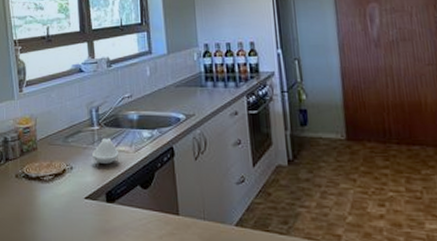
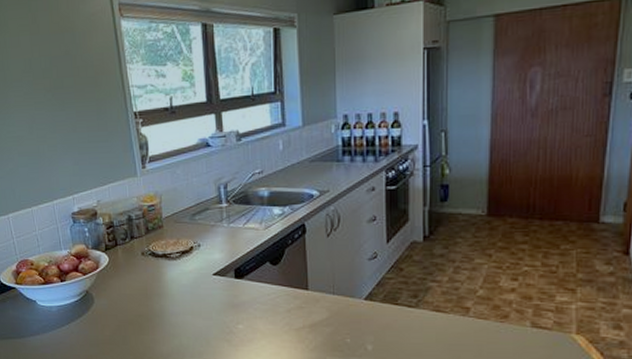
spoon rest: present [92,138,119,164] -> none [221,215,249,241]

